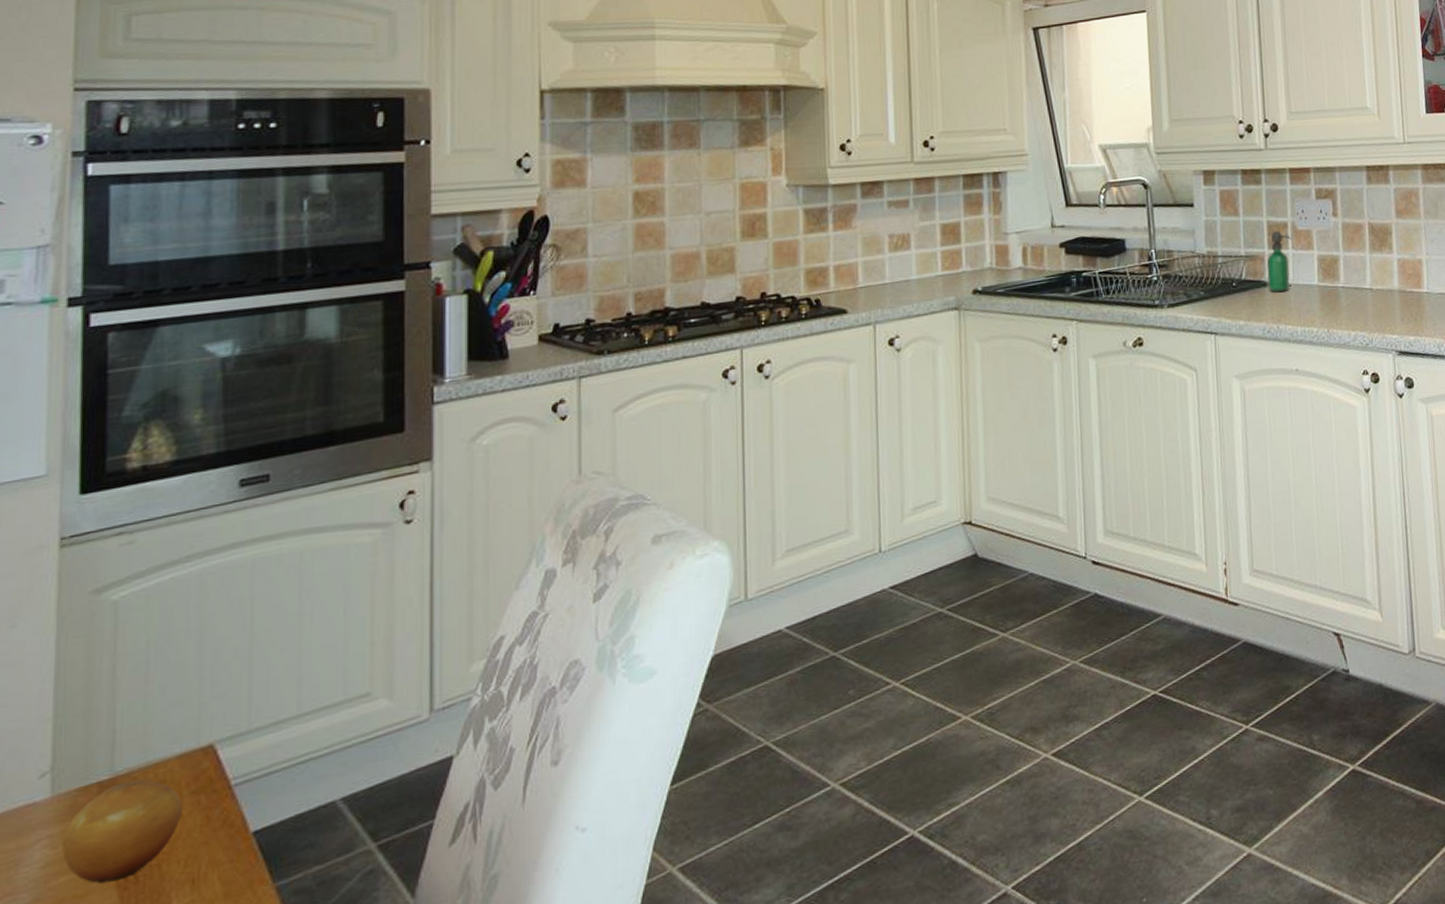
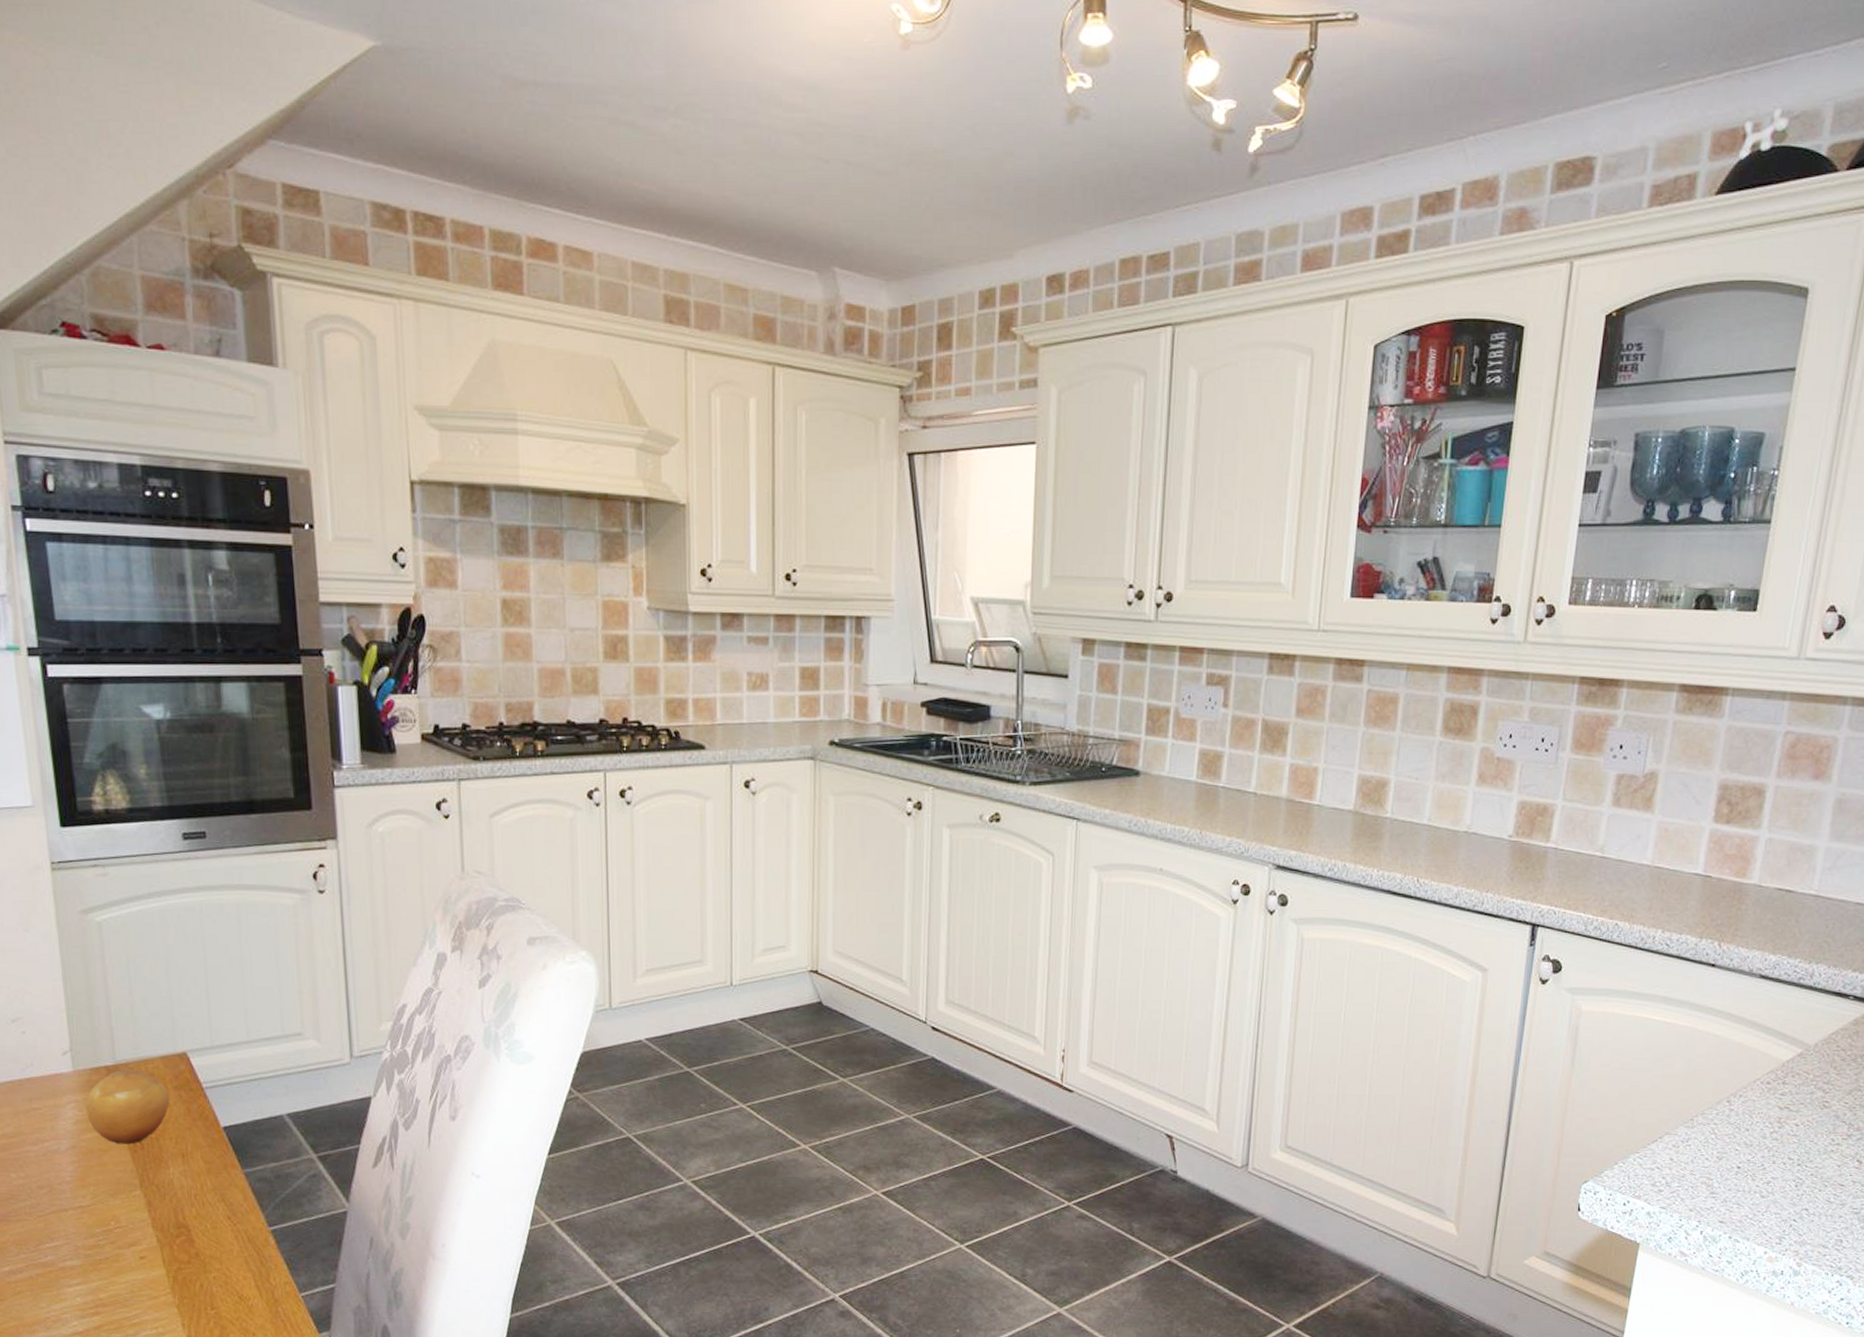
soap dispenser: present [1267,231,1291,293] -> none [1141,716,1172,784]

